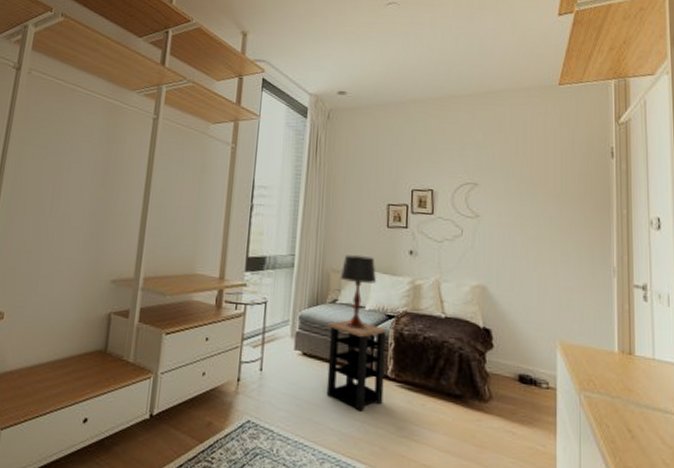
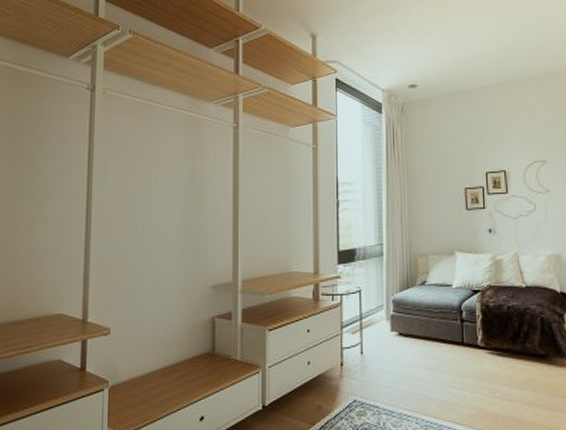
side table: present [326,320,388,412] -> none [418,299,476,380]
table lamp: present [340,255,377,329] -> none [426,239,461,306]

